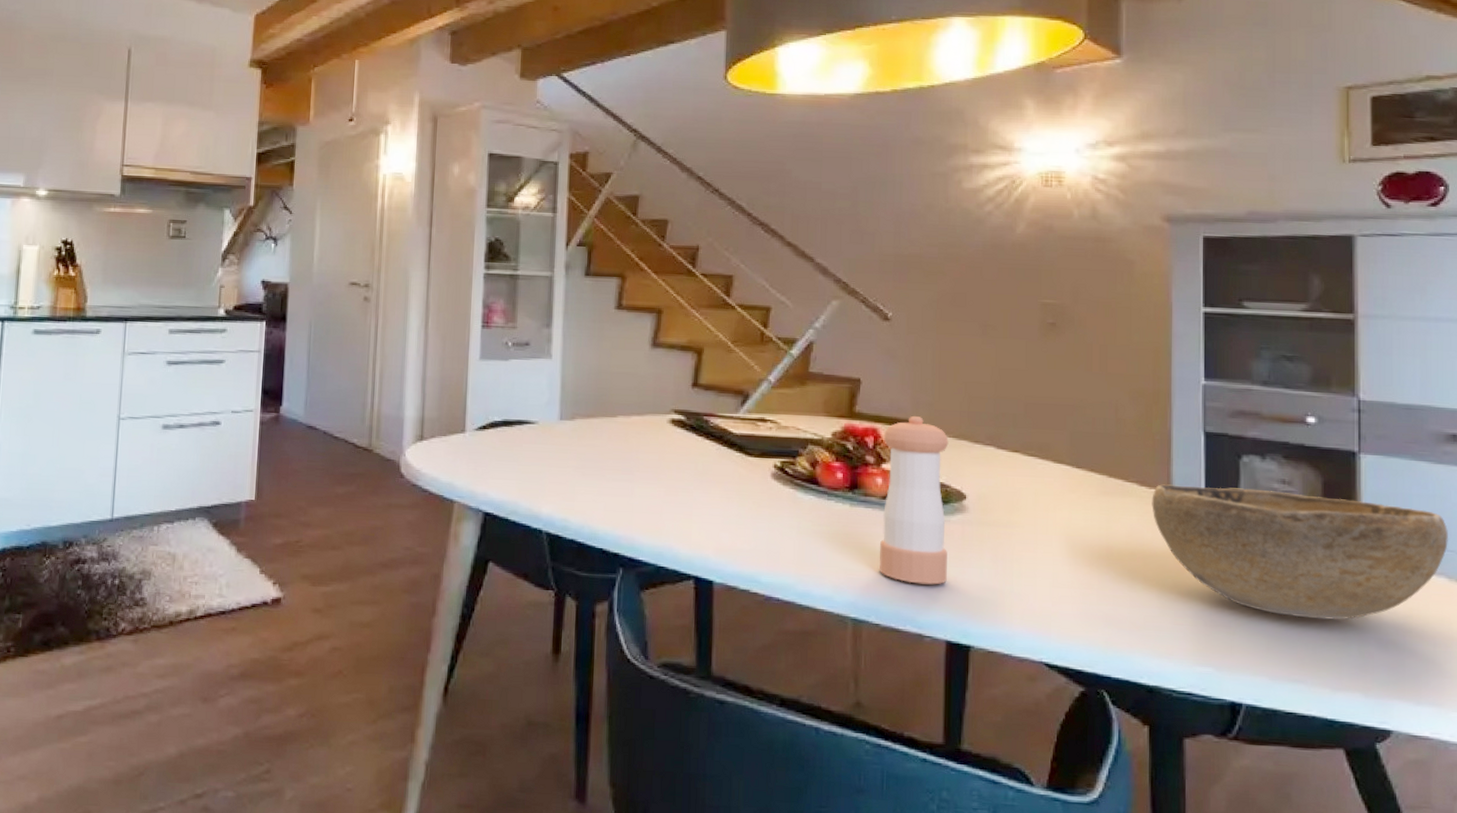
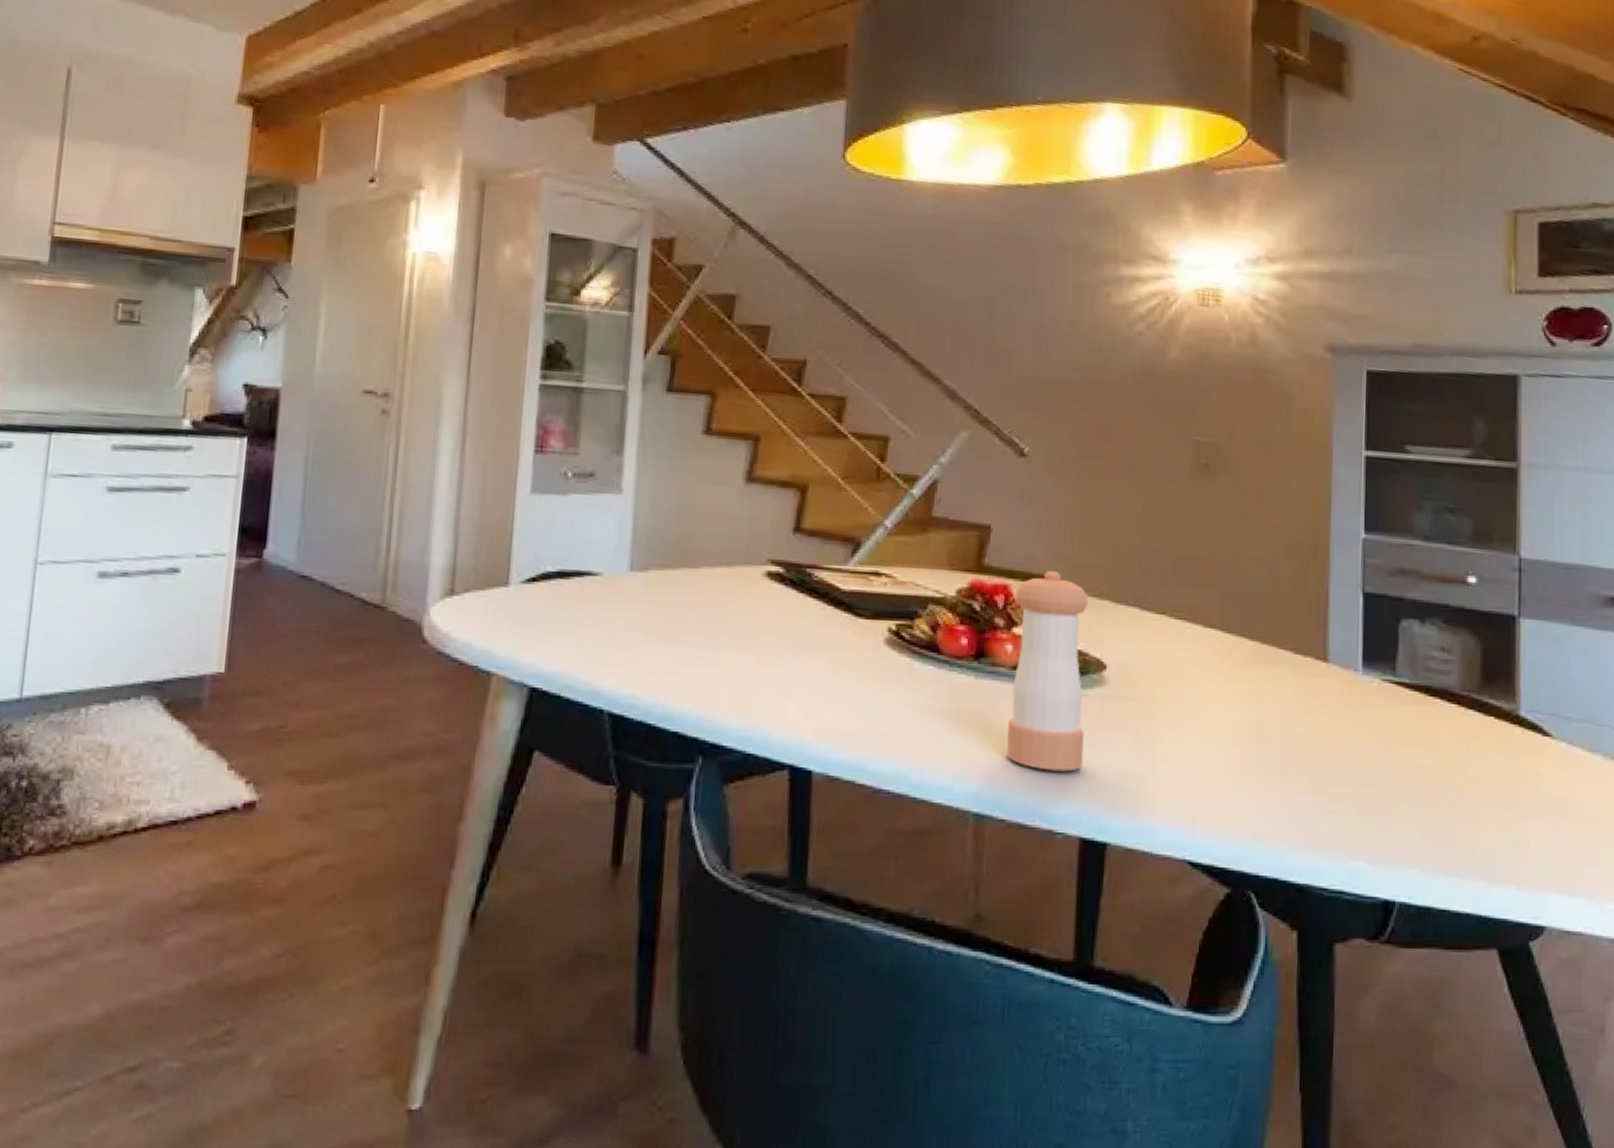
decorative bowl: present [1152,484,1449,620] -> none [1306,652,1605,804]

